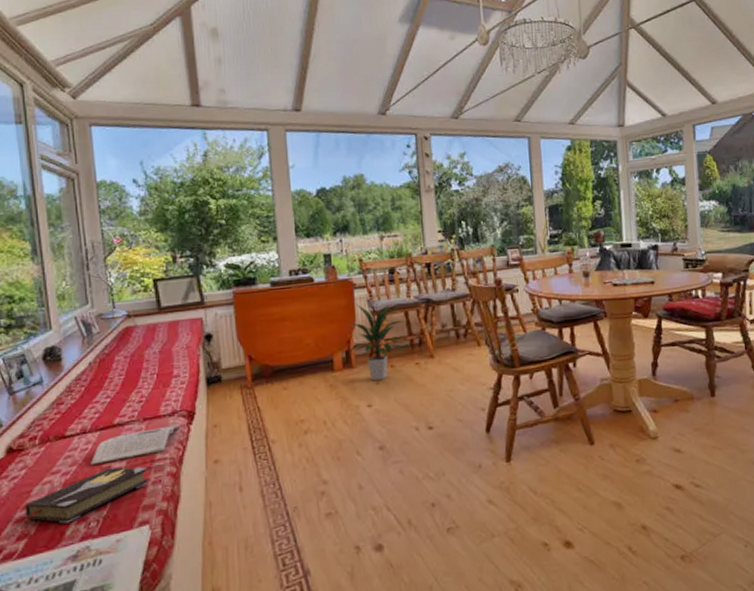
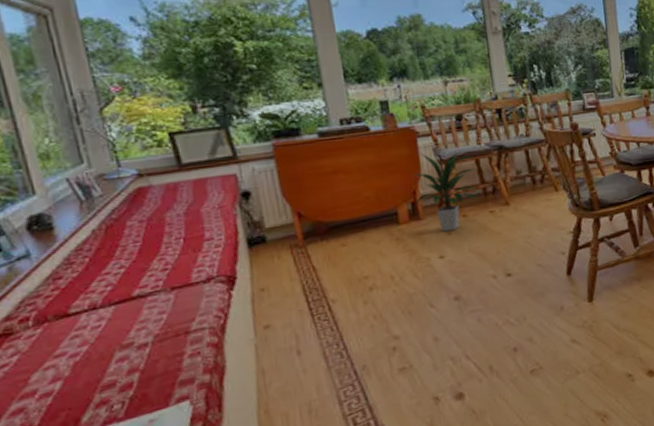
hardback book: present [22,466,148,524] -> none [20,339,184,411]
magazine: present [91,424,181,466] -> none [106,291,219,344]

